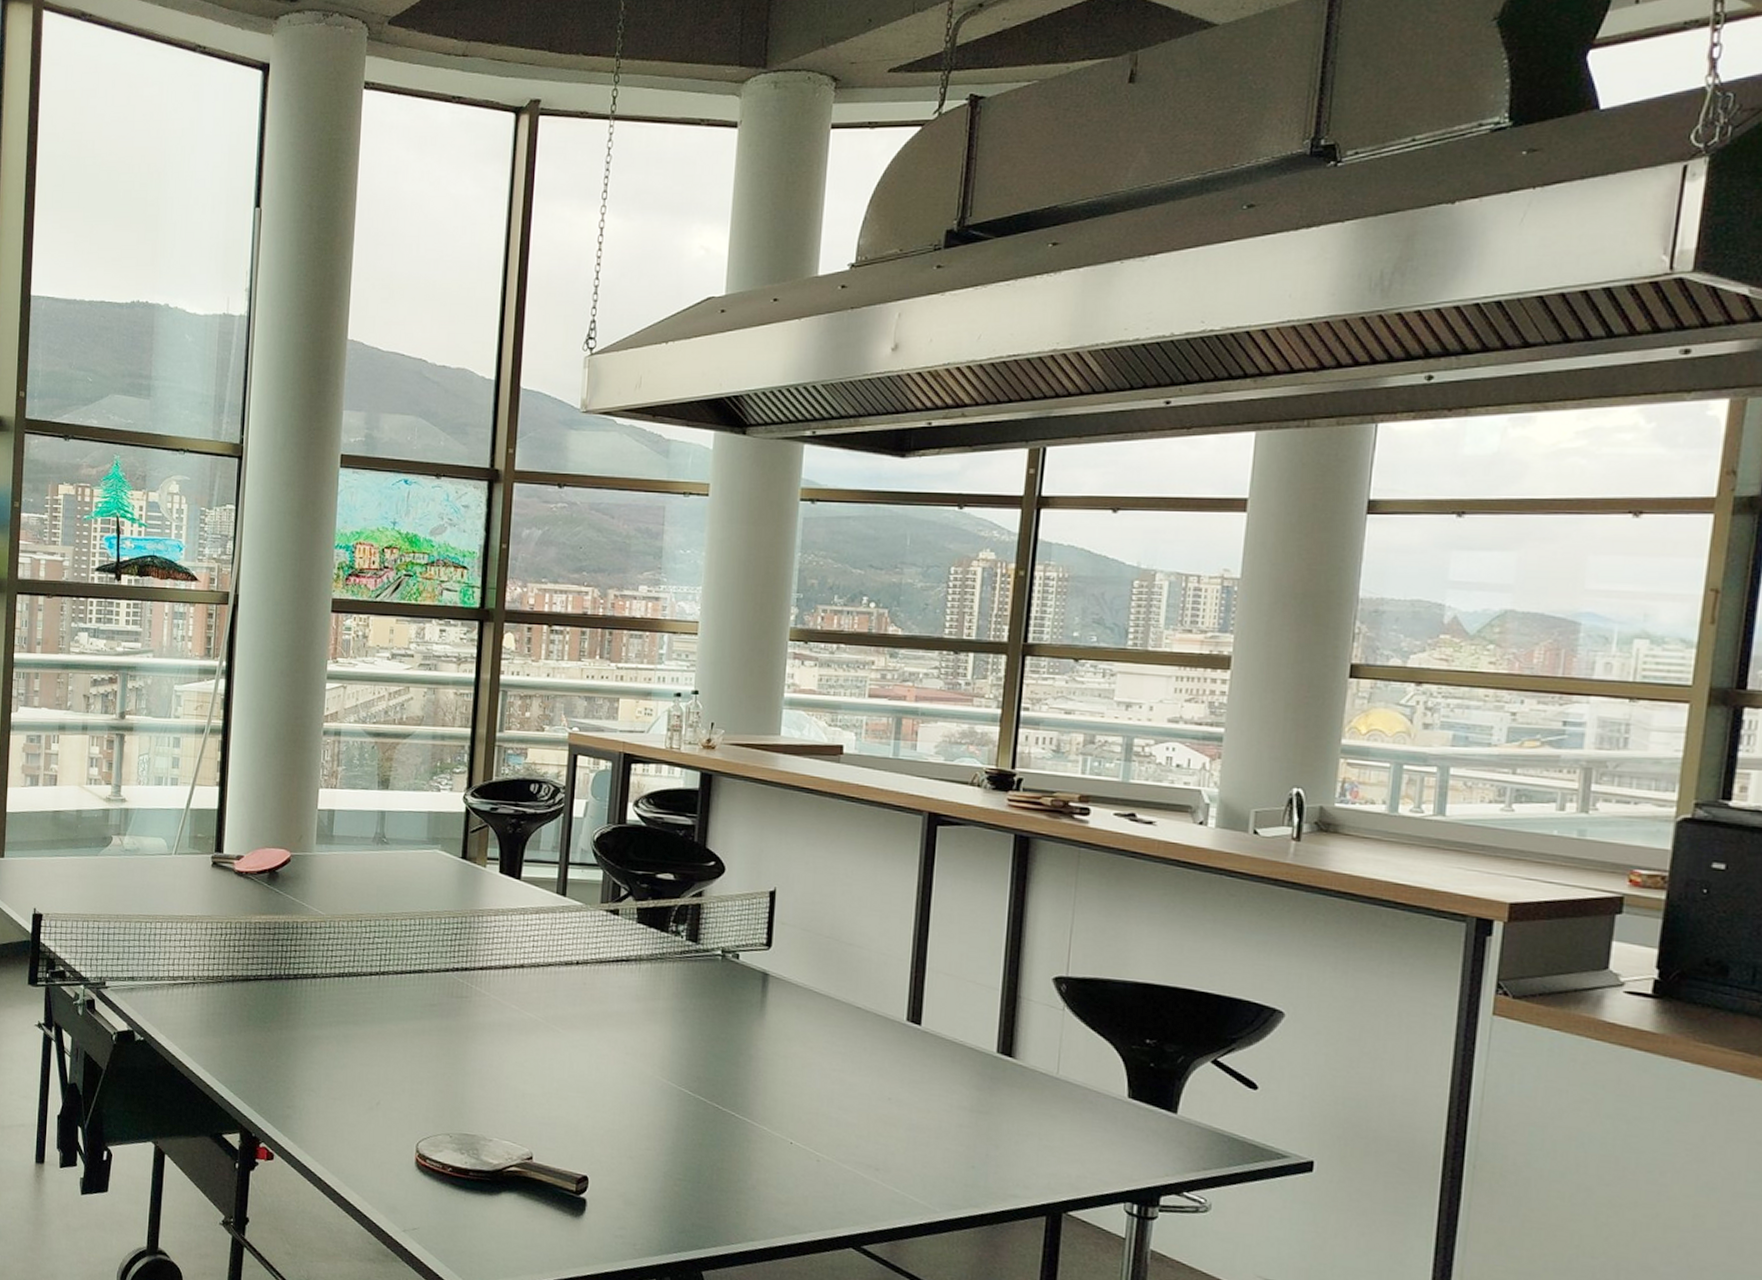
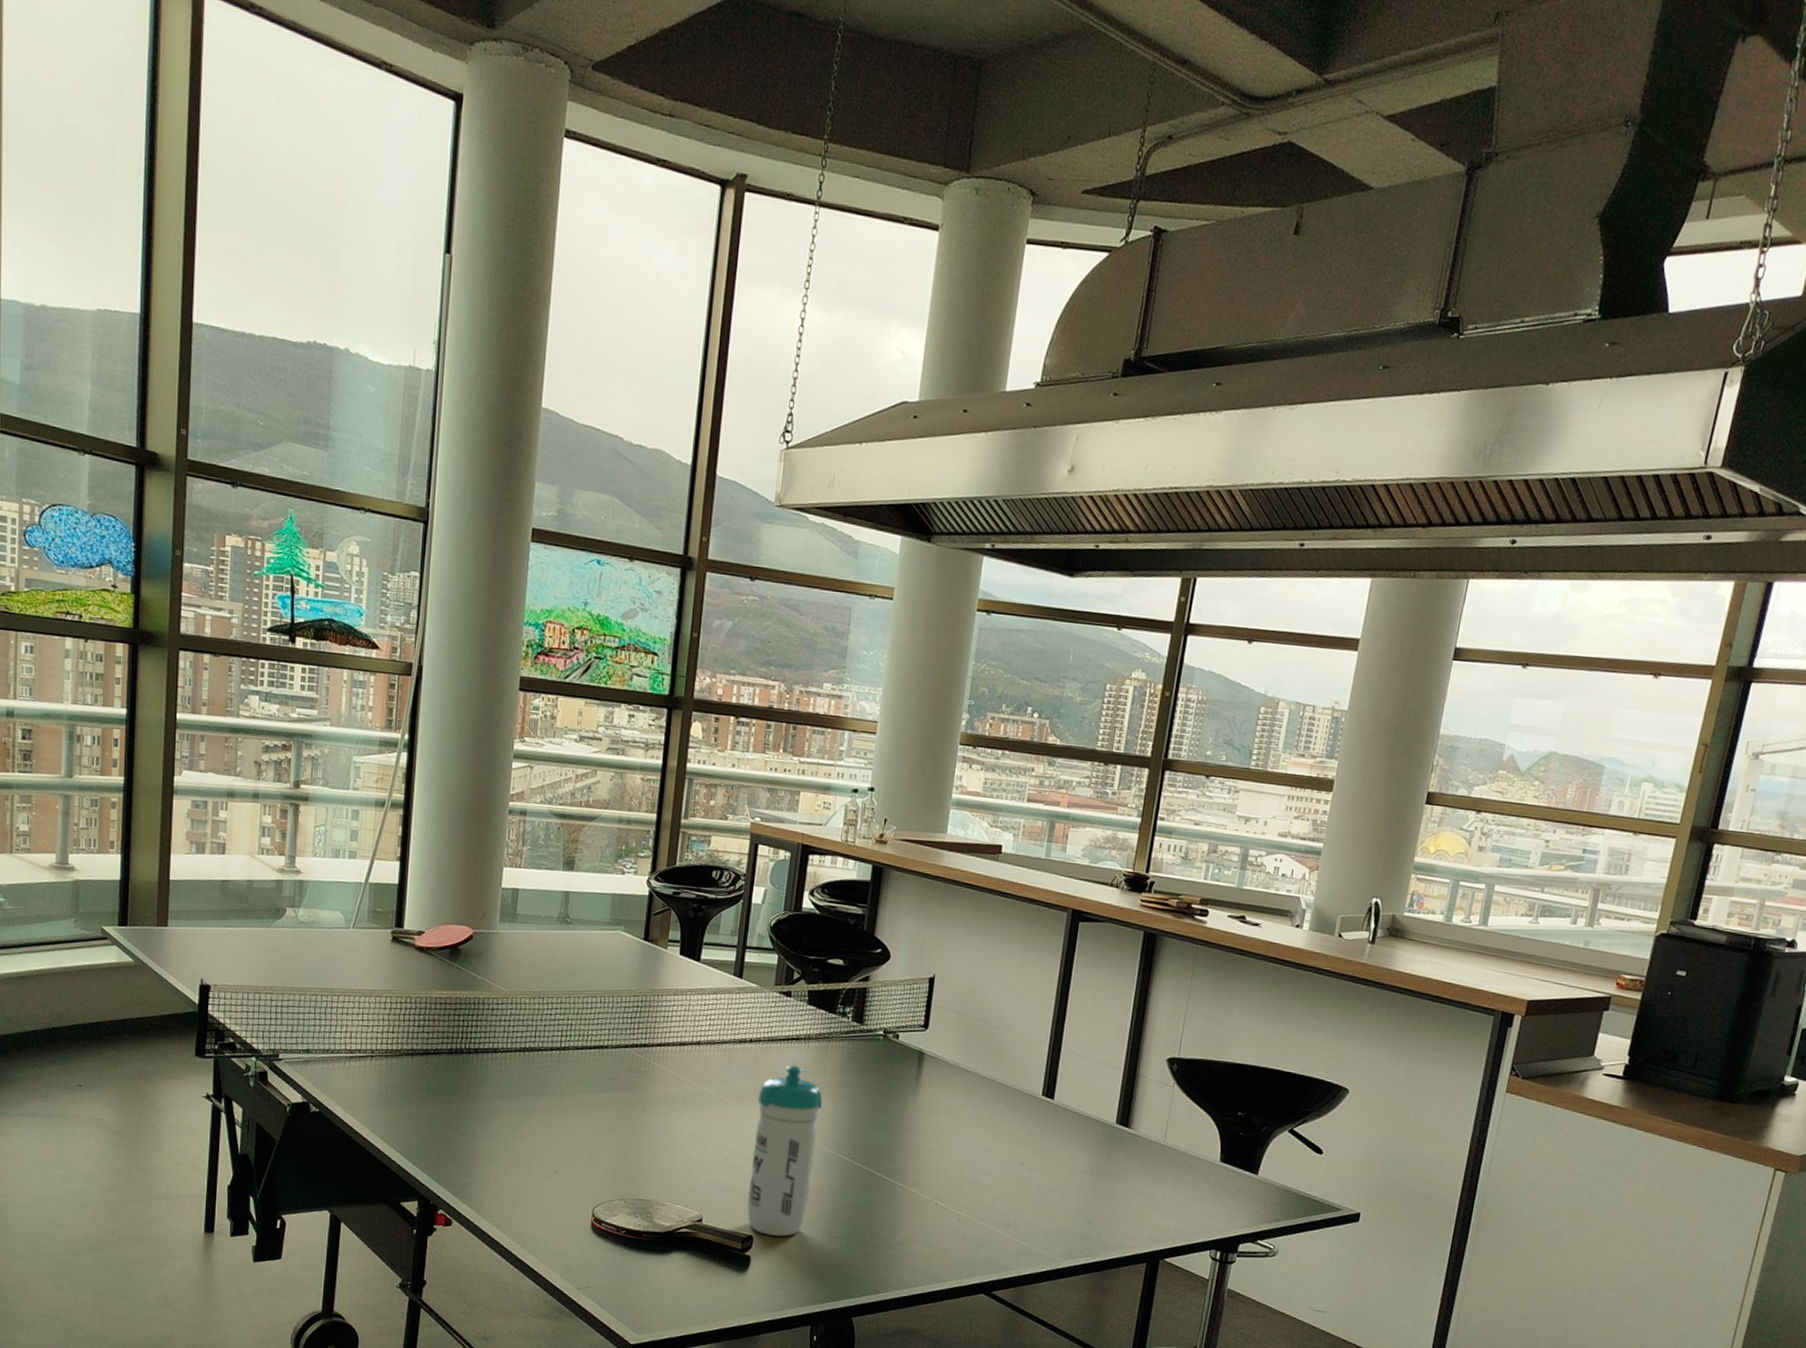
water bottle: none [580,988,658,1178] -> present [747,1065,823,1237]

